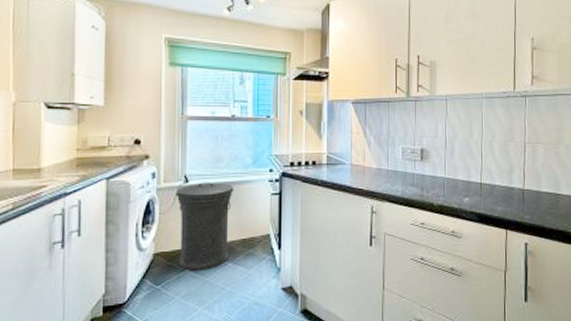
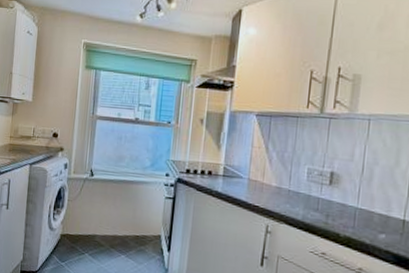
trash can: present [175,182,234,271] -> none [80,177,132,257]

